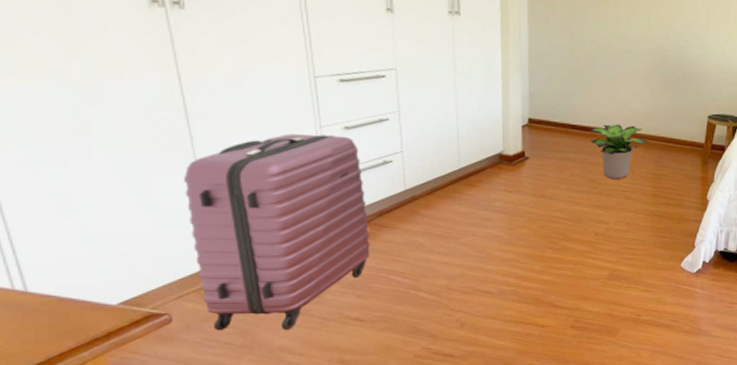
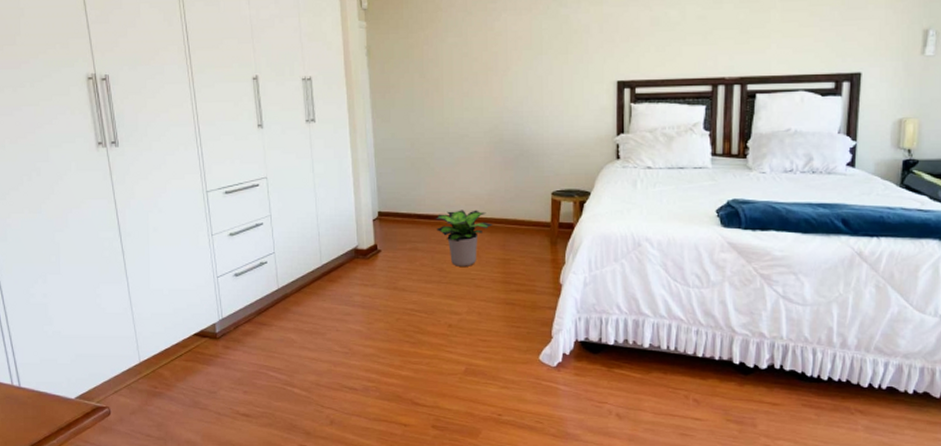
suitcase: present [183,134,370,331] -> none [118,242,253,424]

